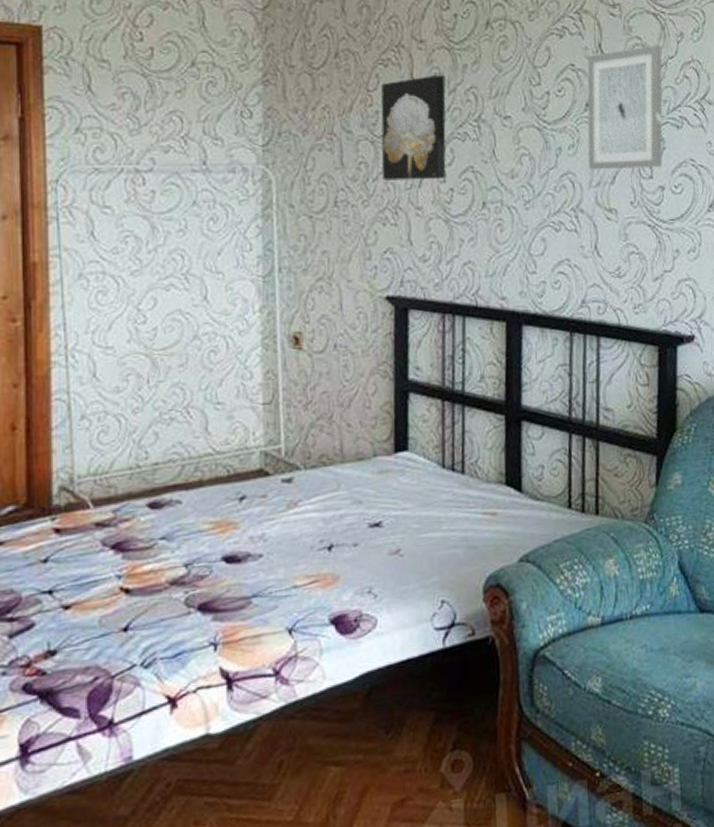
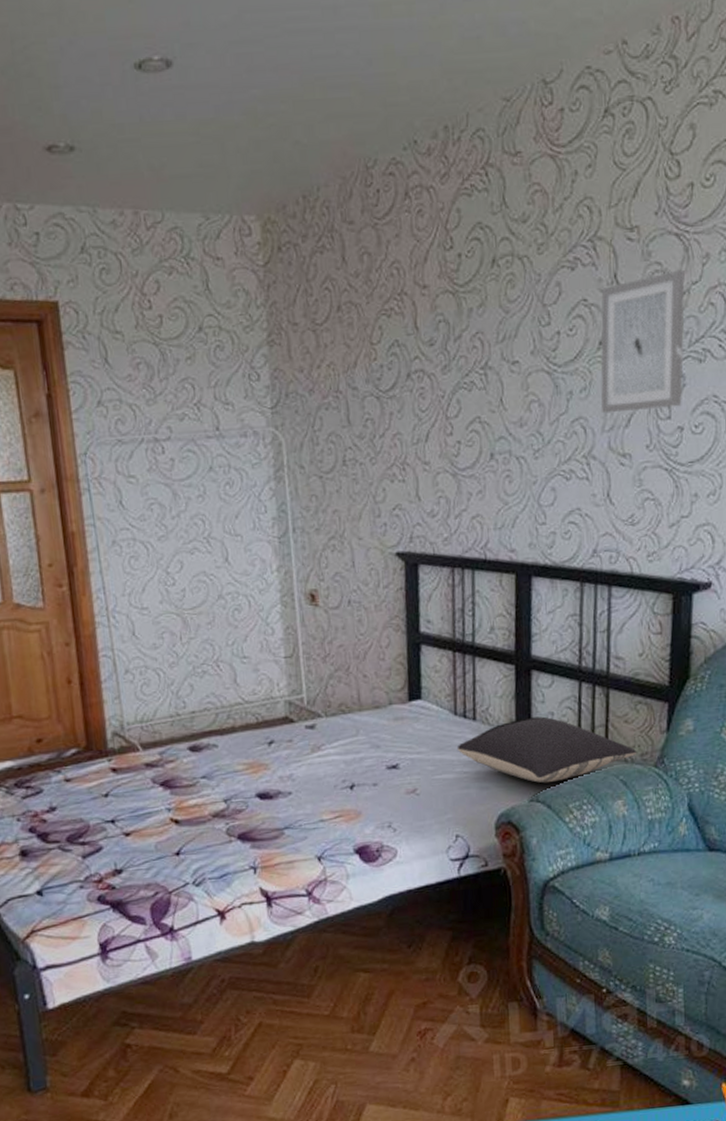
wall art: present [381,74,446,181] -> none [385,321,453,437]
pillow: none [444,469,628,542] -> present [456,716,637,783]

